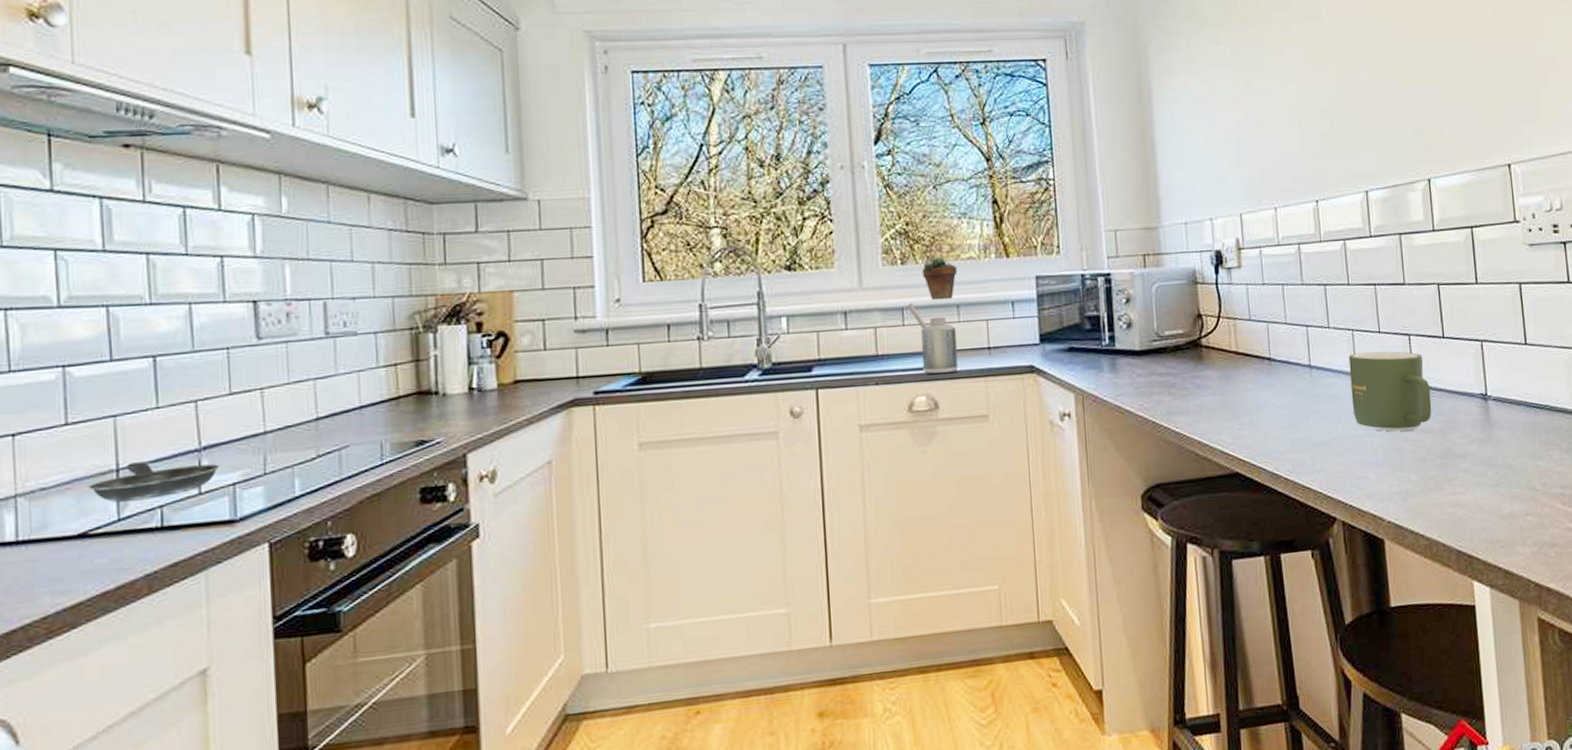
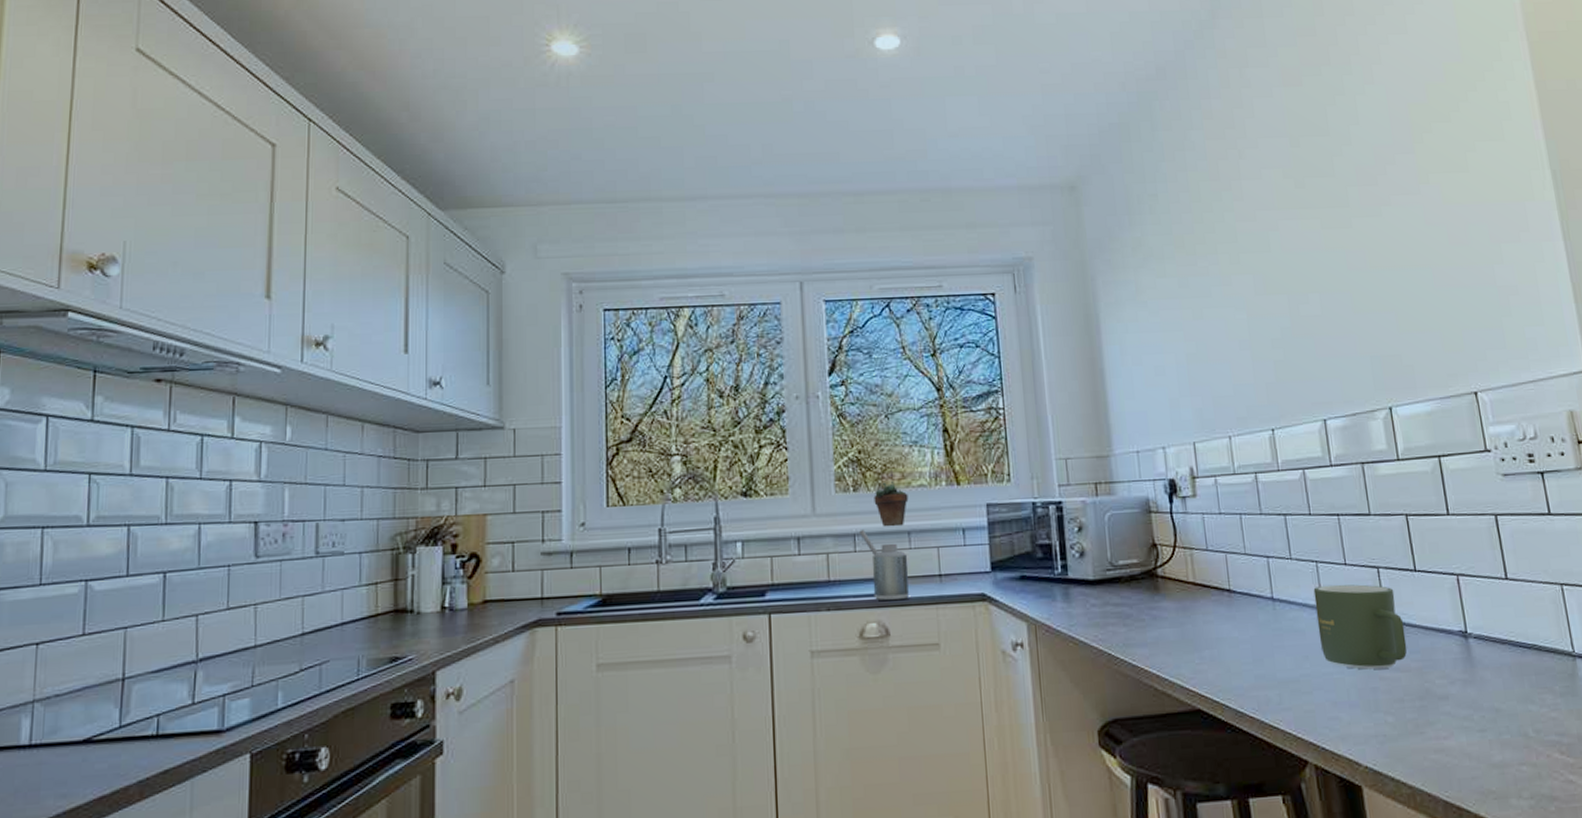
frying pan: present [88,461,220,503] -> none [97,671,213,710]

